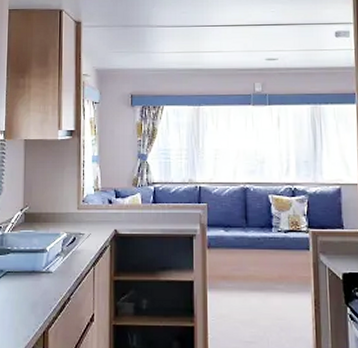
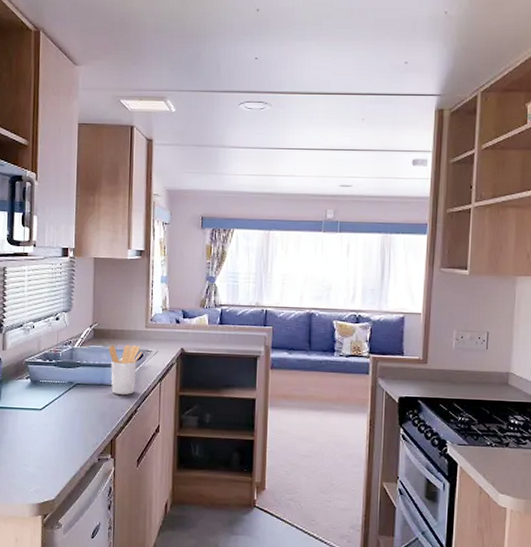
utensil holder: none [40,228,74,281] -> present [109,344,142,395]

